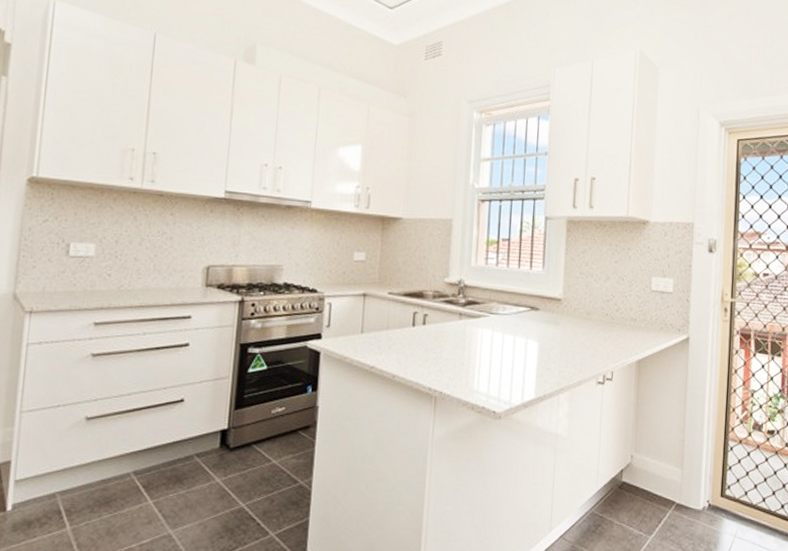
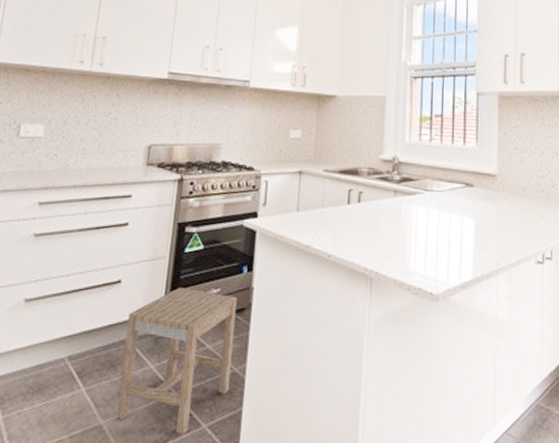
stool: none [185,406,302,542] -> present [116,287,237,434]

